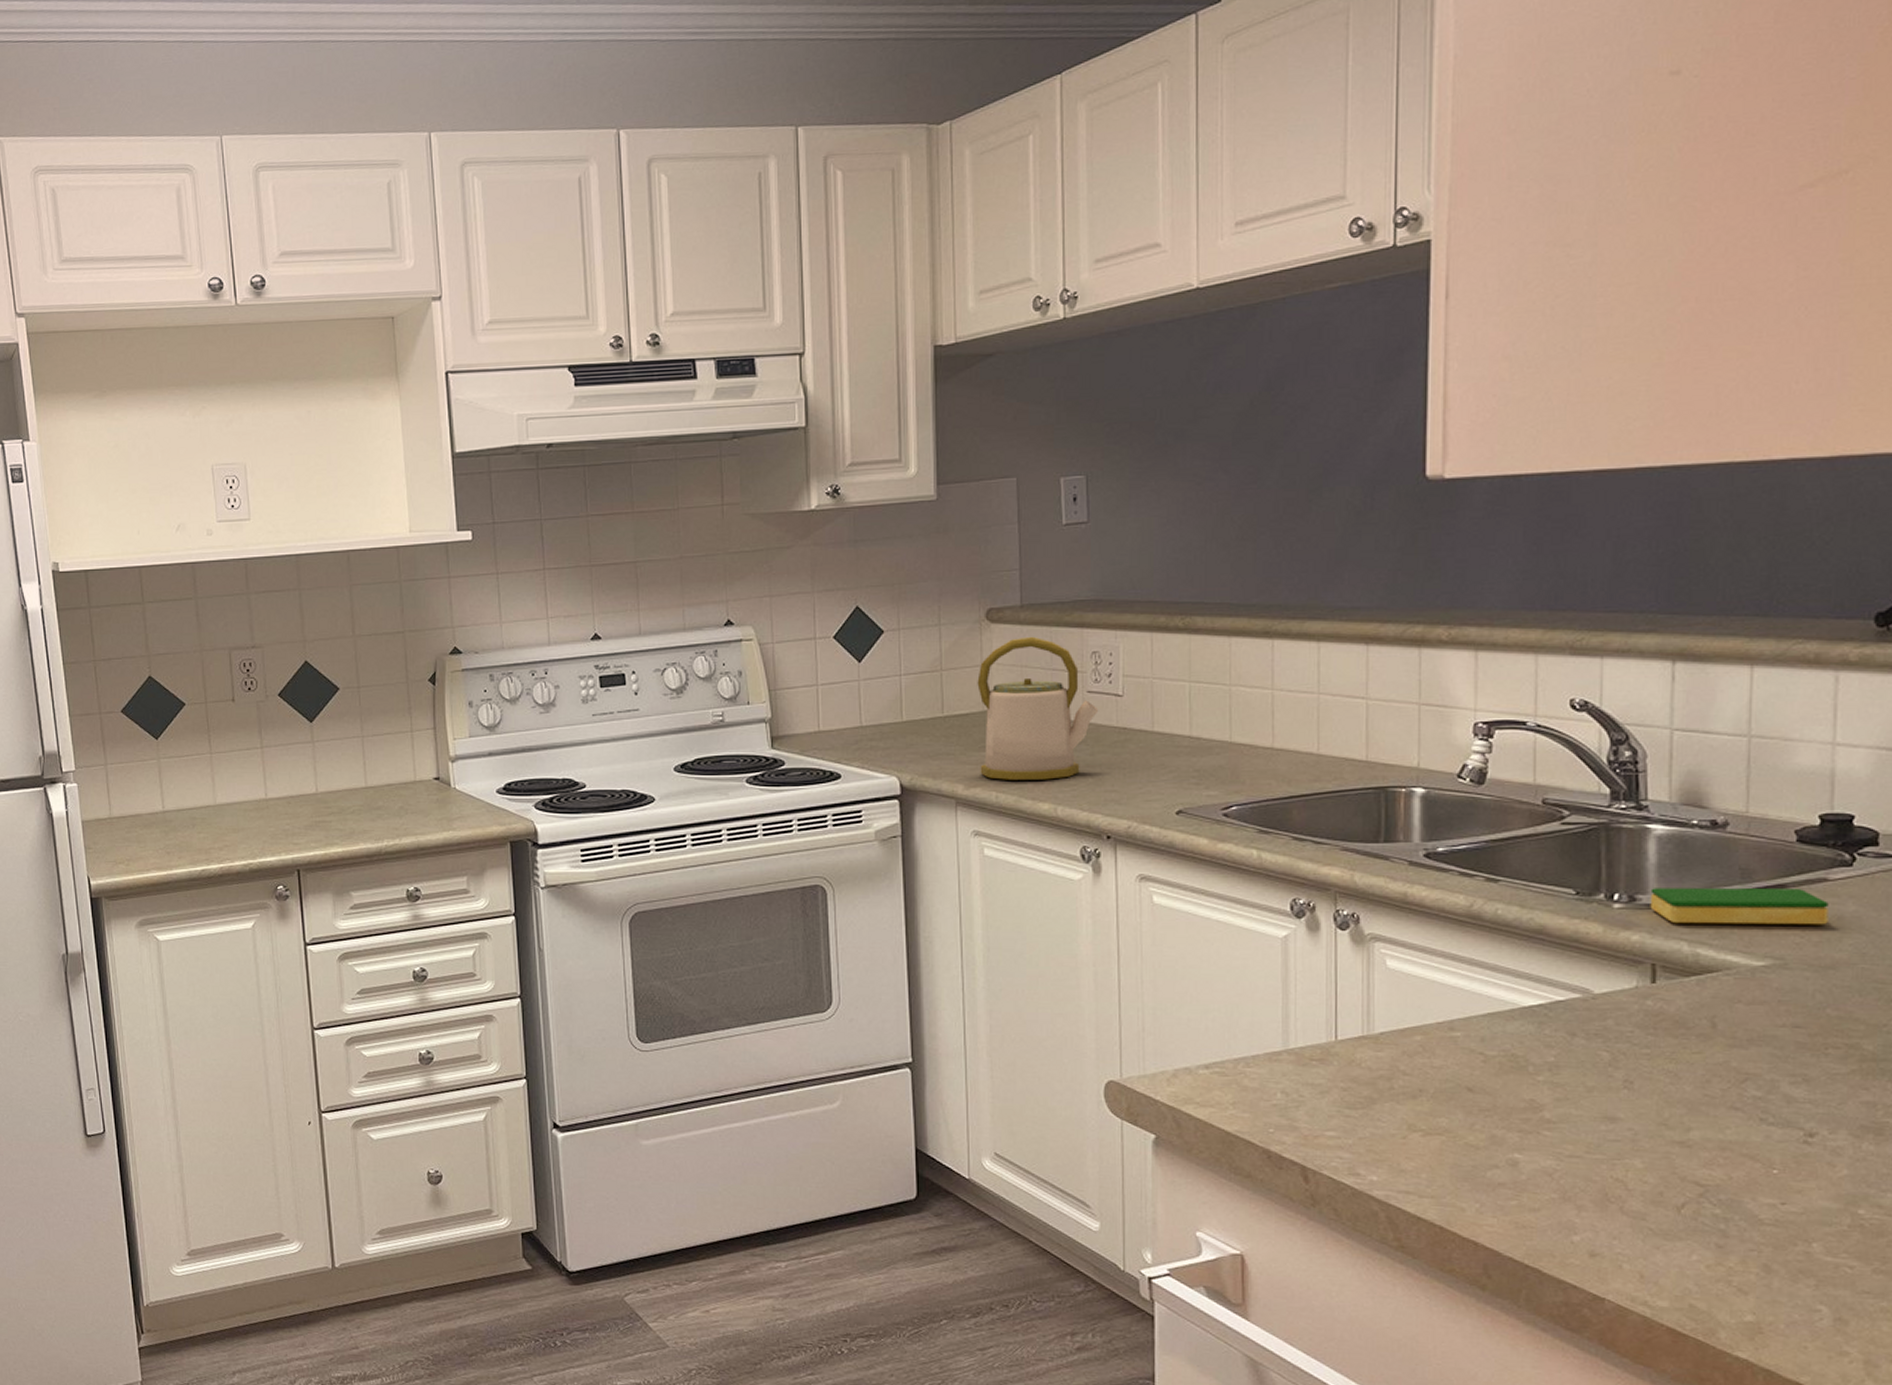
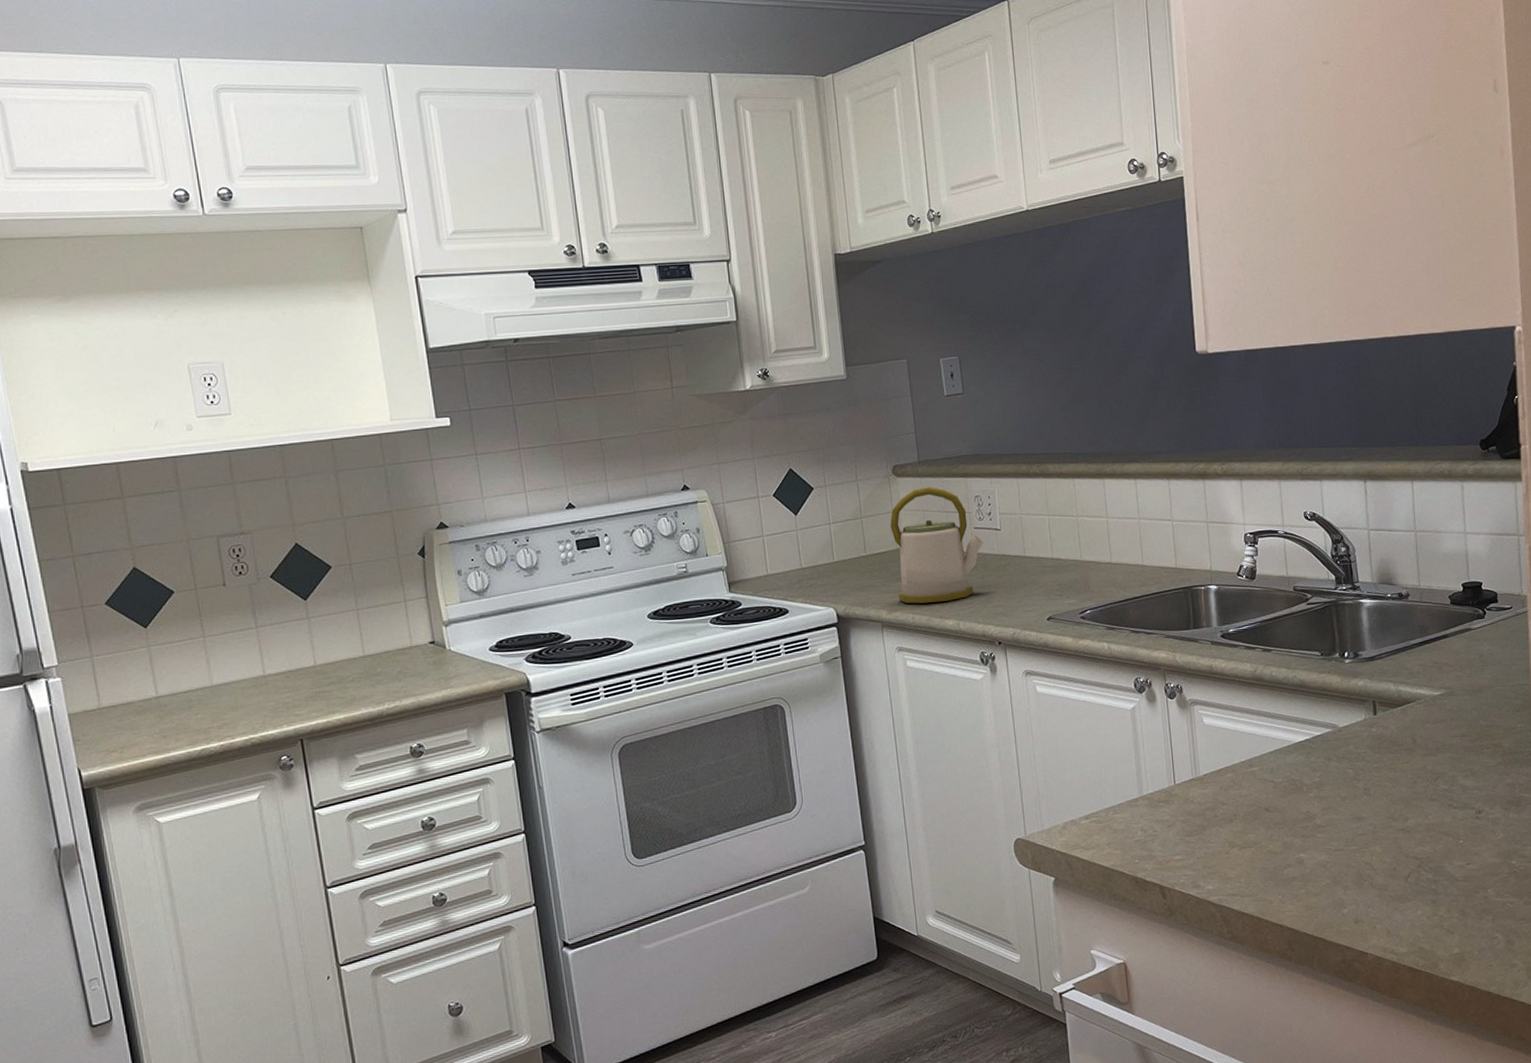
dish sponge: present [1650,888,1829,925] -> none [1367,637,1474,670]

